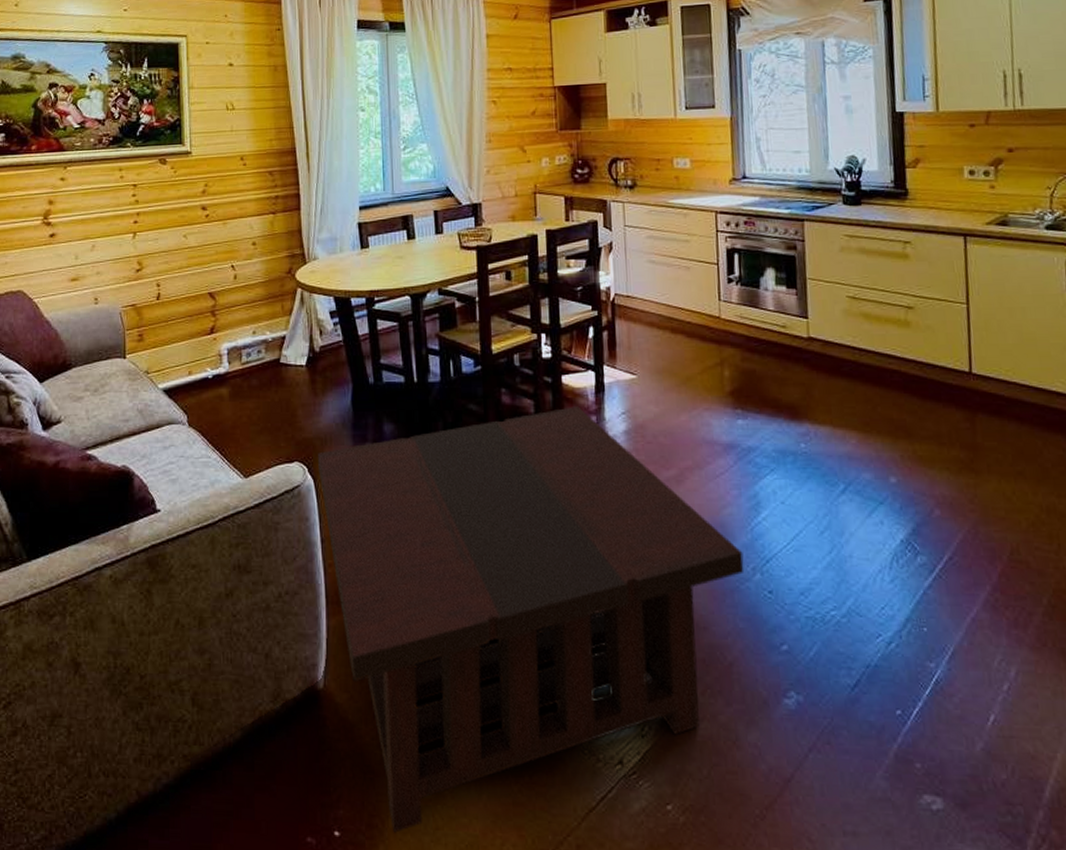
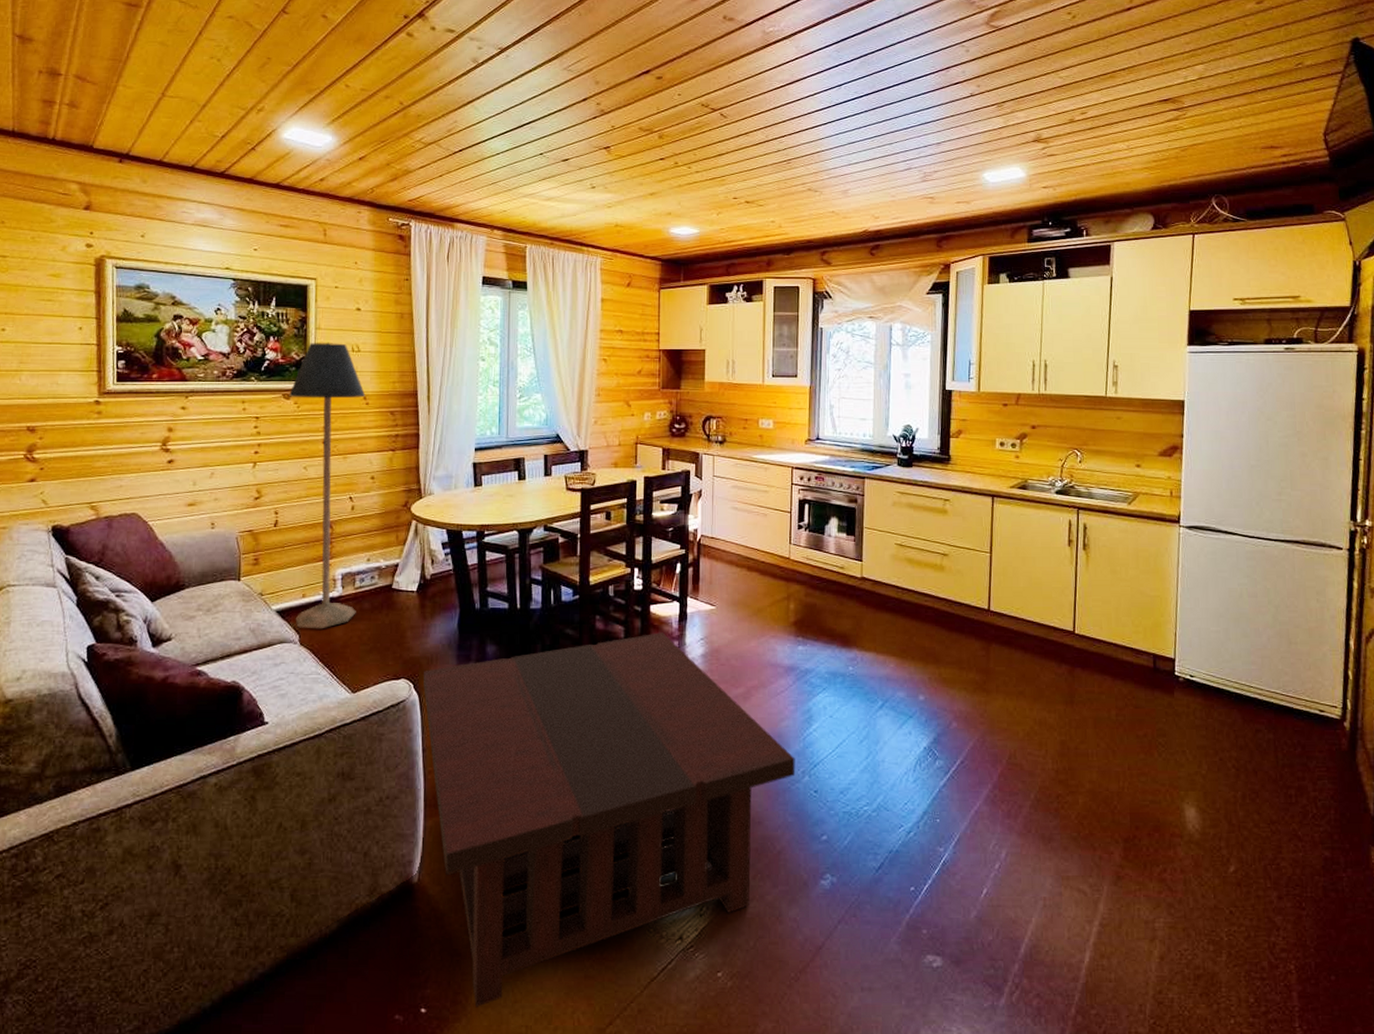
floor lamp: none [165,101,244,409] -> present [289,342,366,629]

